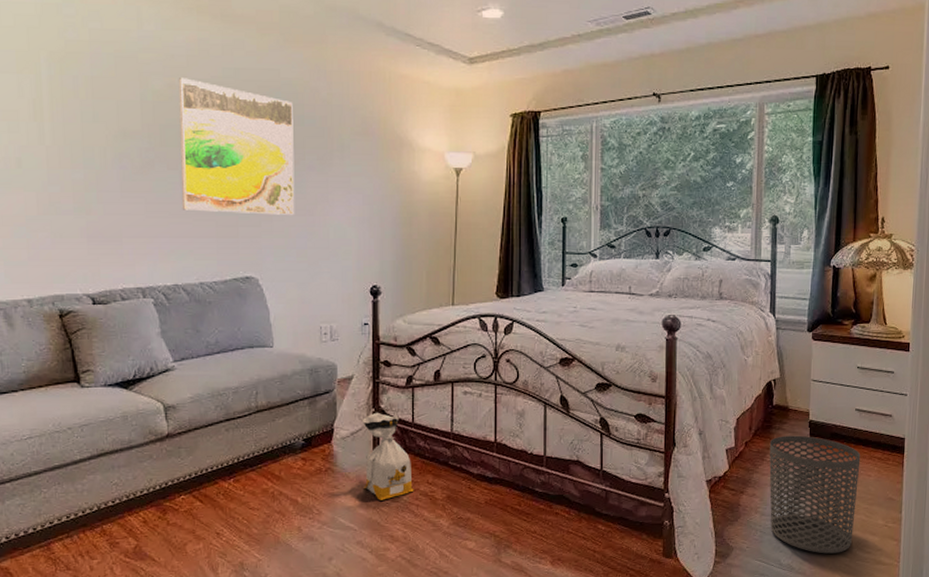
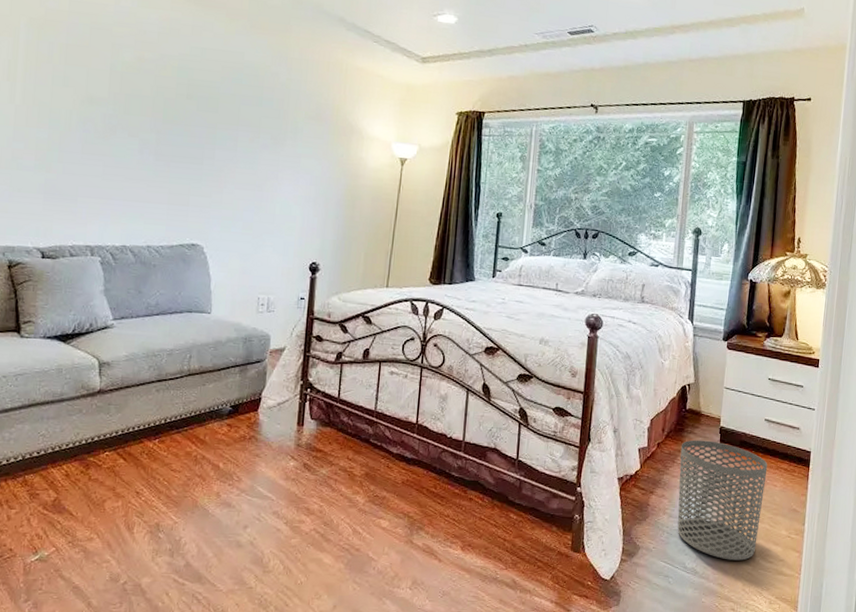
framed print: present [178,78,295,215] -> none [137,52,253,189]
bag: present [363,412,414,500] -> none [285,384,334,472]

